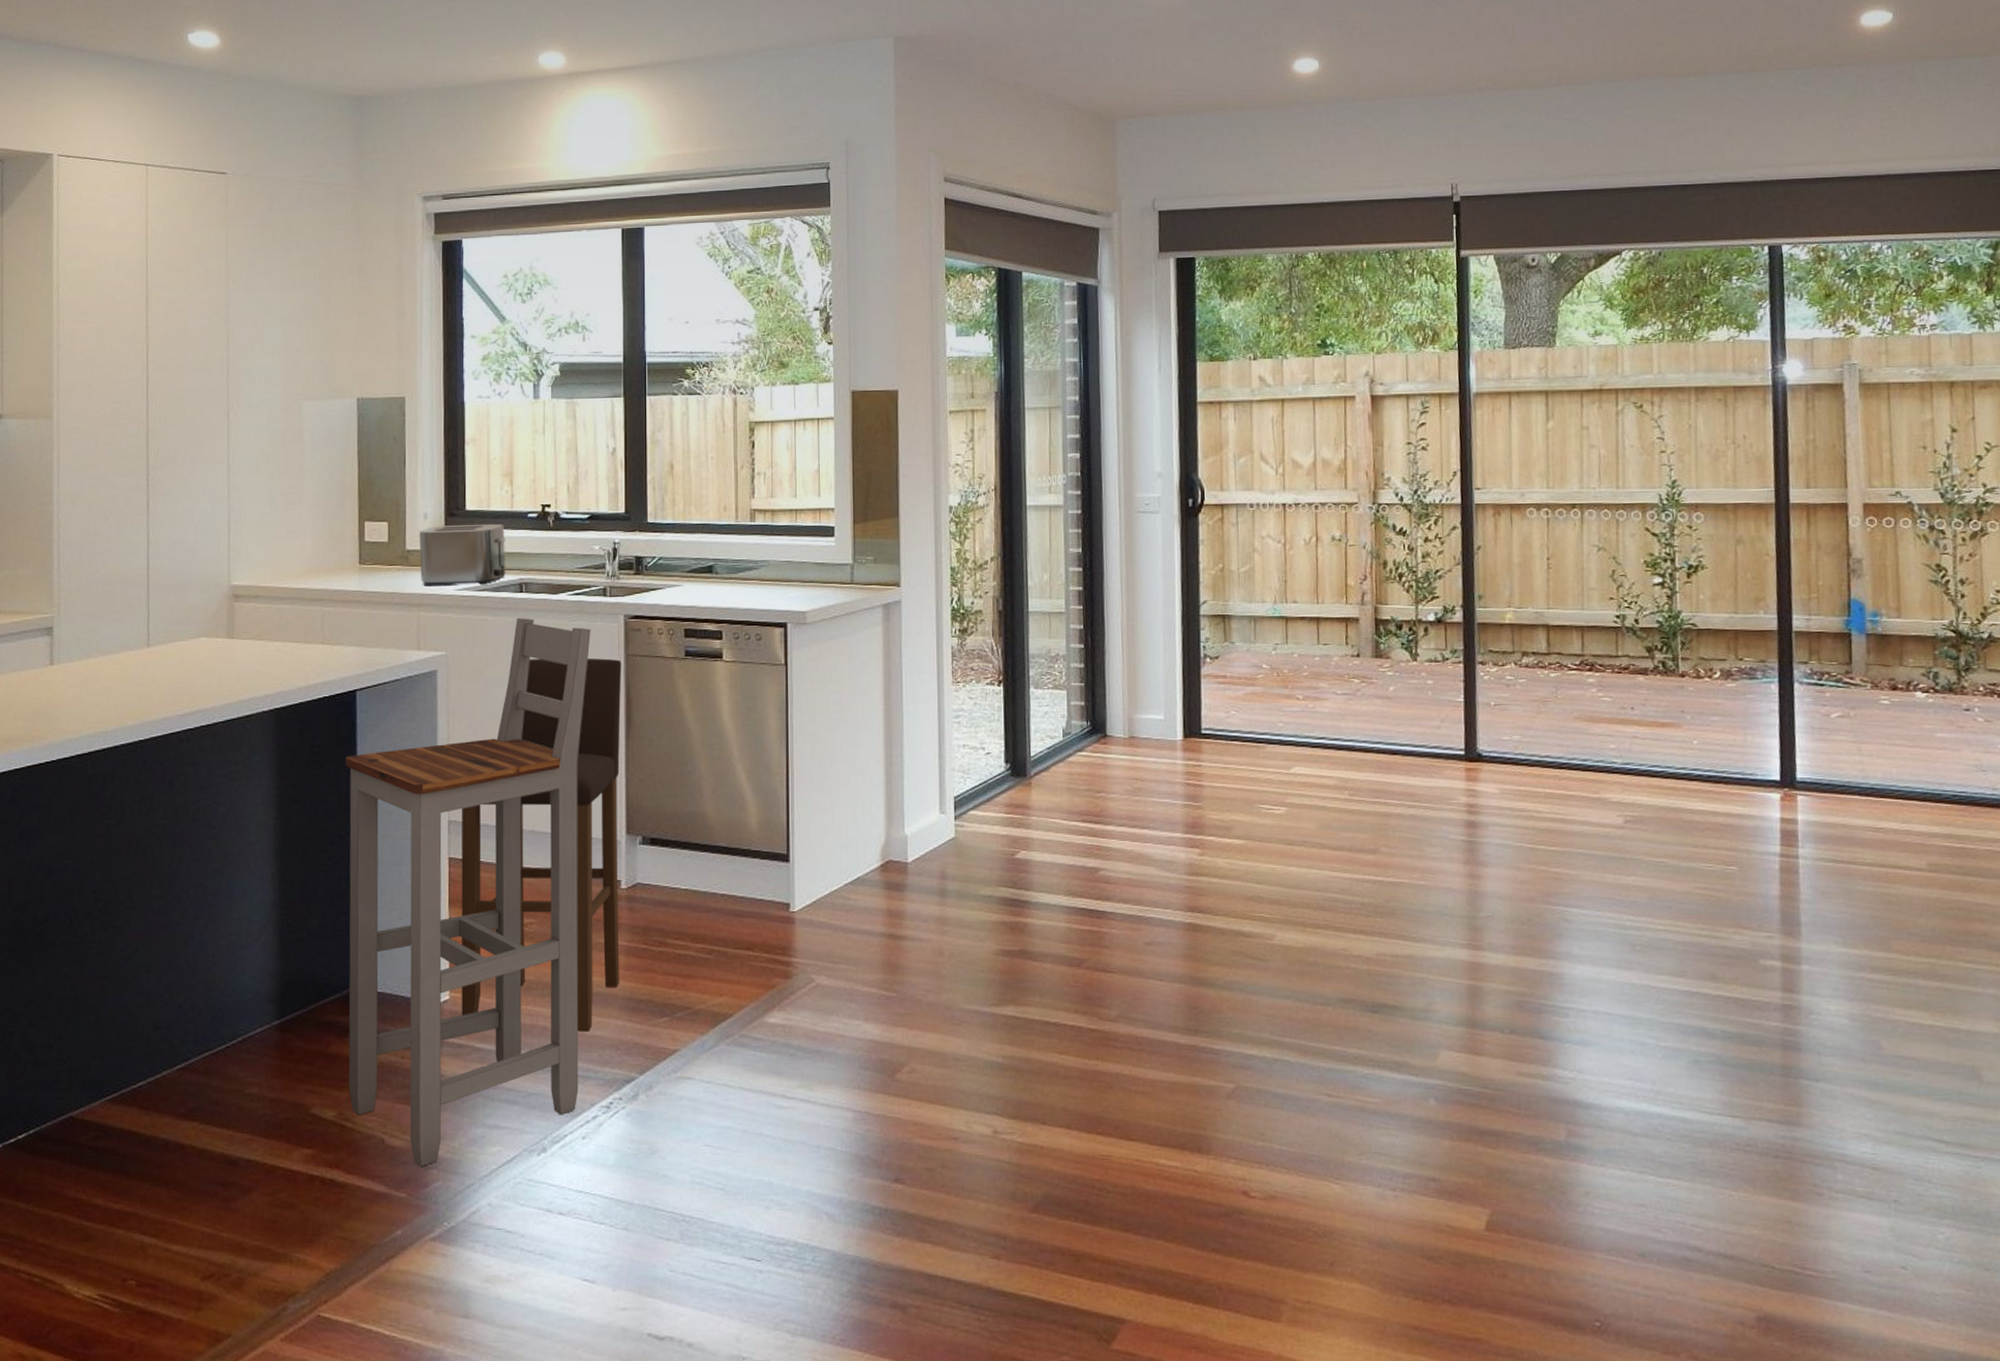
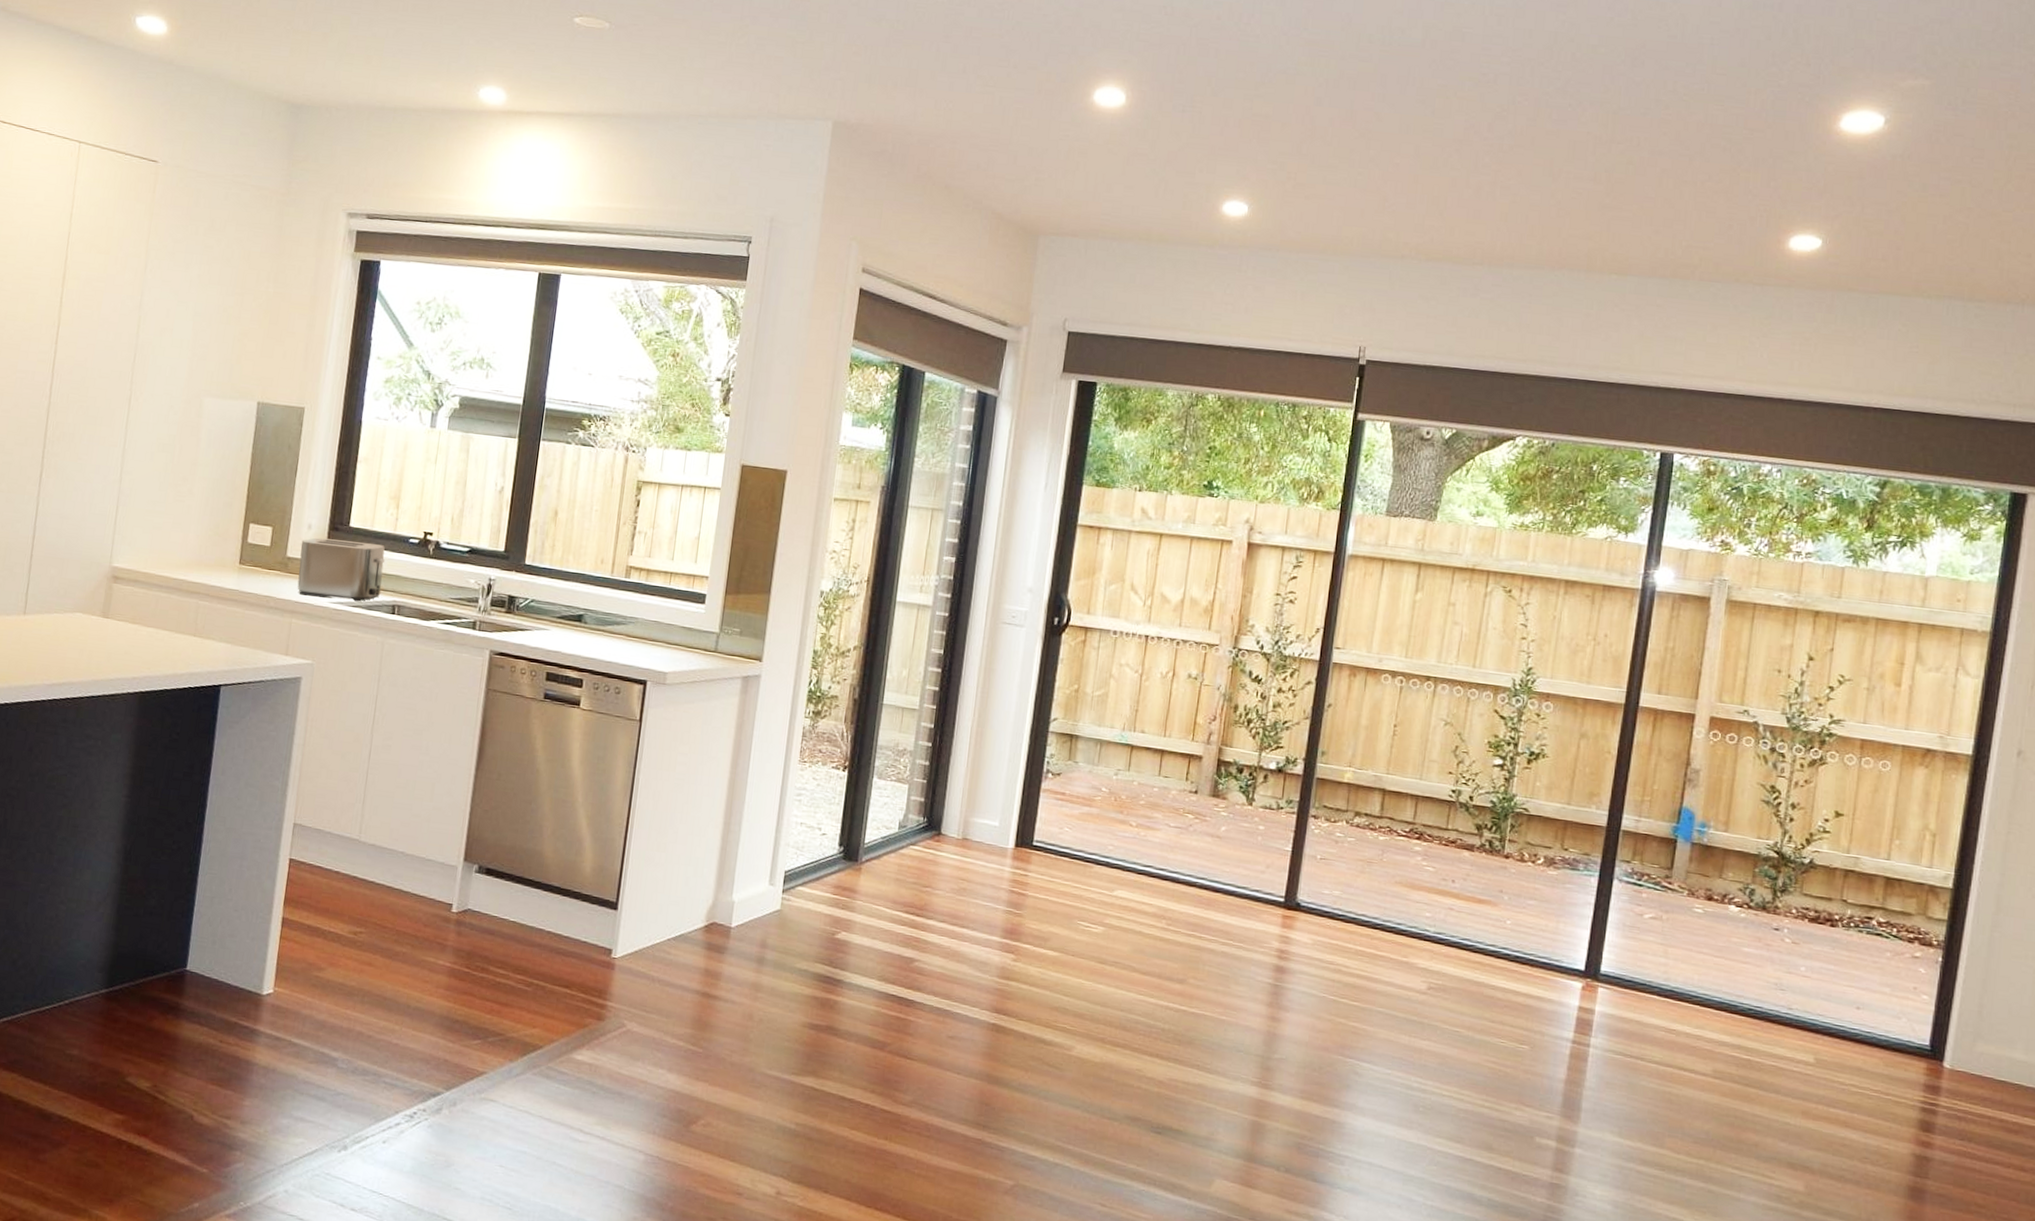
bar stool: present [345,618,591,1166] -> none [165,639,456,1147]
bar stool: present [461,658,622,1032] -> none [282,679,482,1043]

